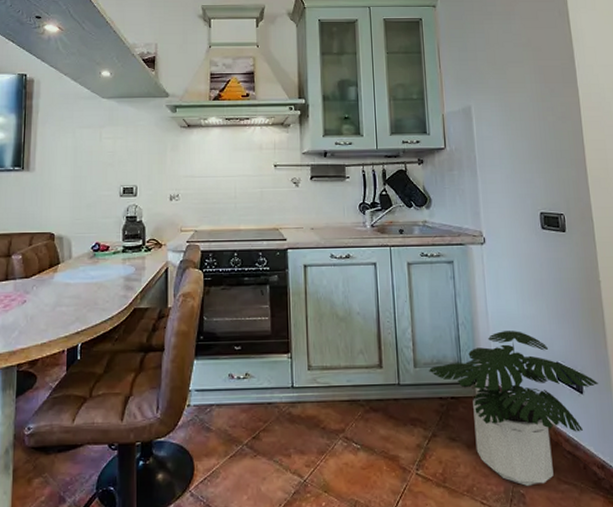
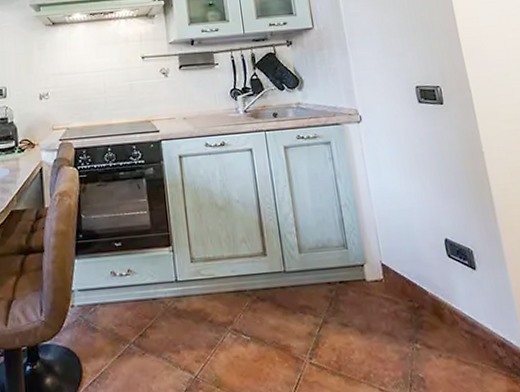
potted plant: present [429,331,598,486] -> none [314,209,491,369]

